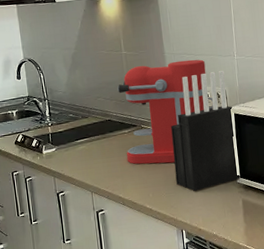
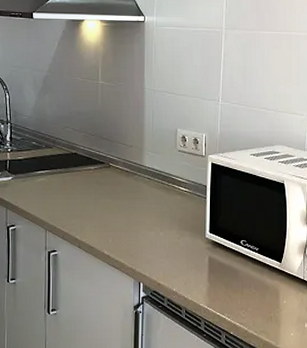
coffee maker: present [117,59,213,164] -> none [89,99,190,208]
knife block: present [171,71,241,191] -> none [140,115,213,242]

